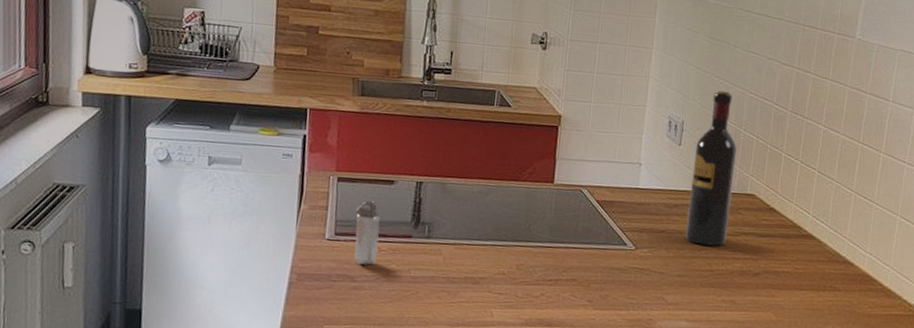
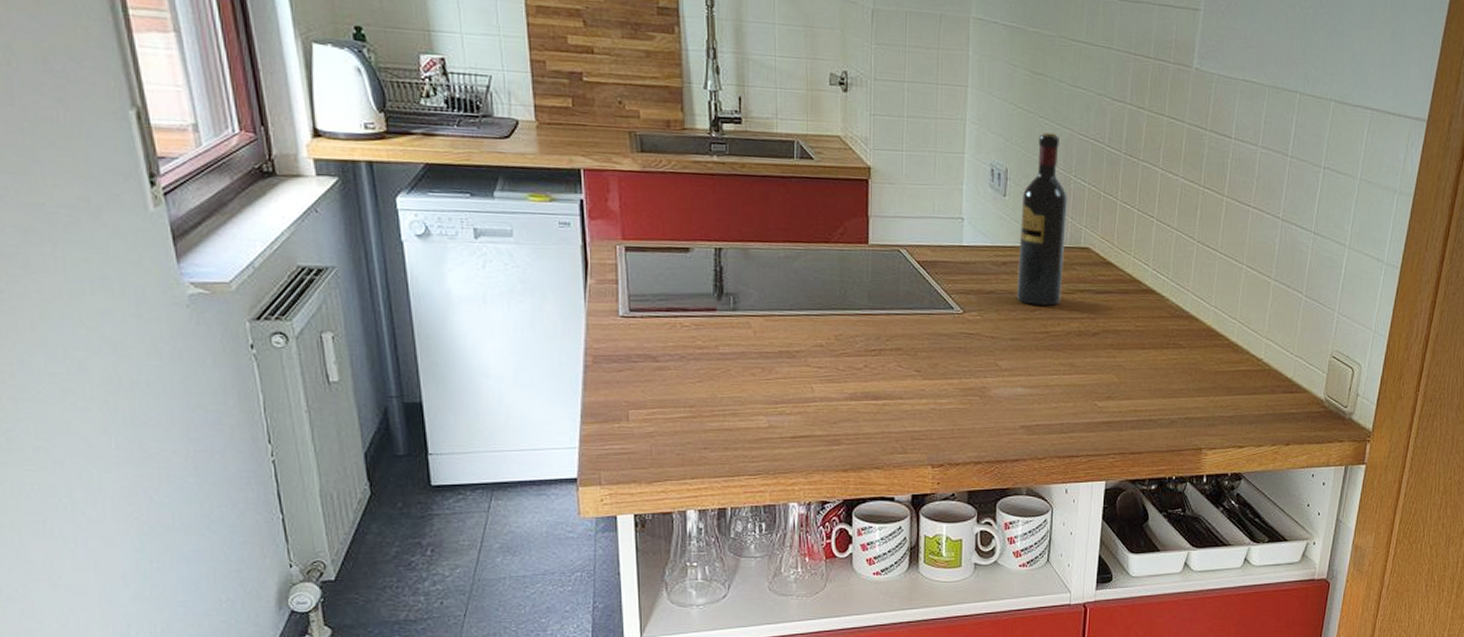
shaker: present [354,201,381,265] -> none [650,271,679,343]

